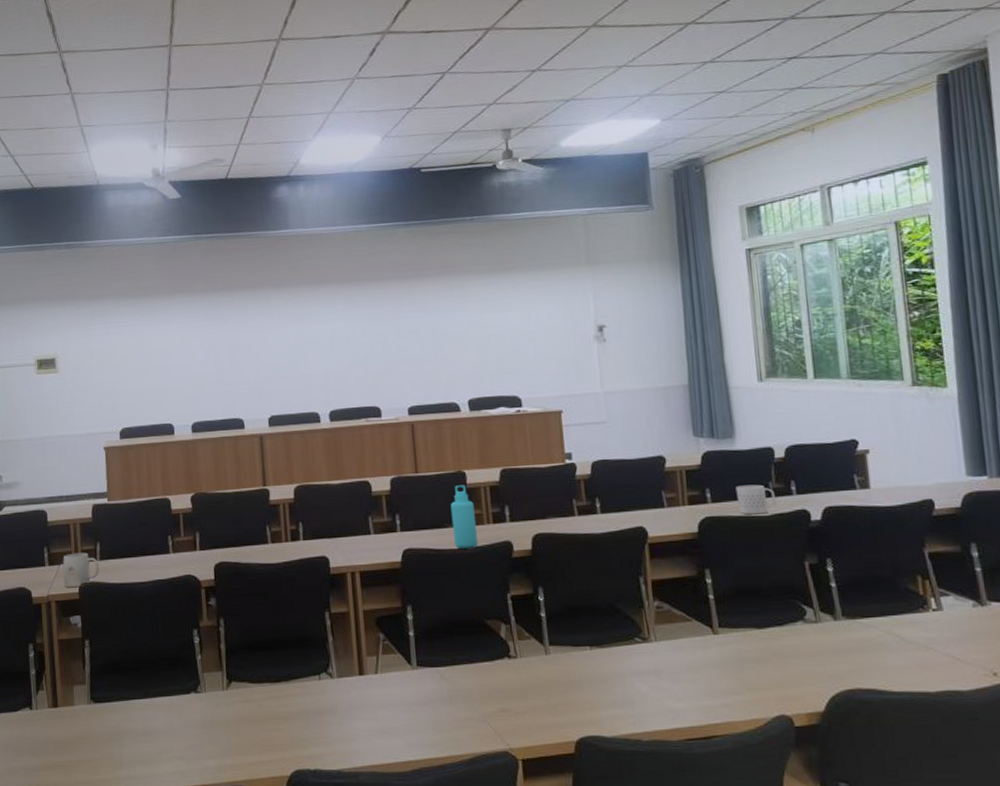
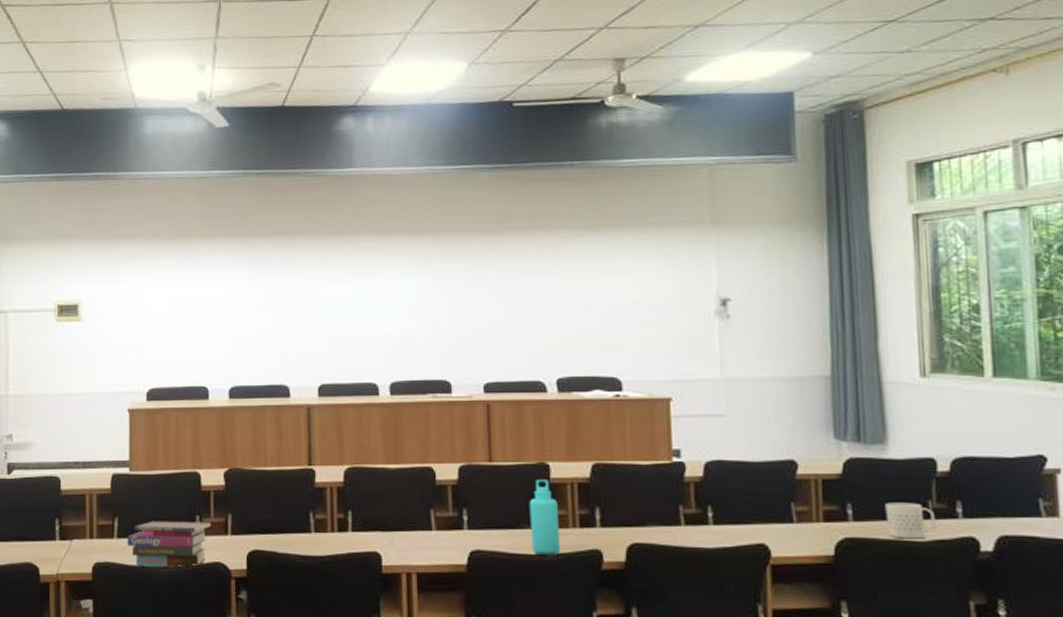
mug: present [62,552,99,588] -> none [75,528,116,568]
books: none [108,540,182,584] -> present [127,521,212,567]

